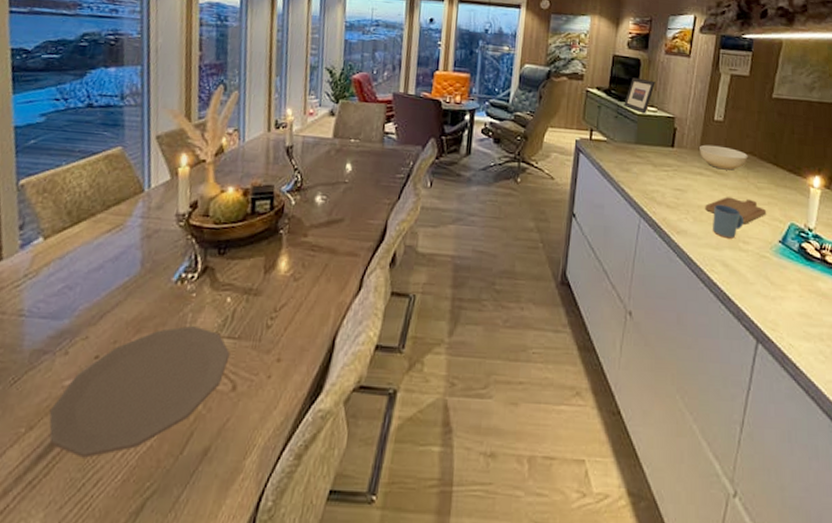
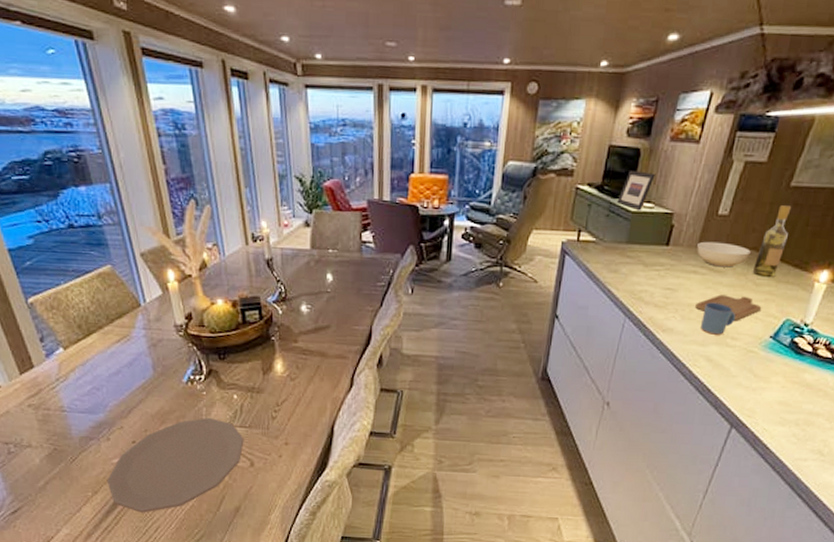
bottle: none [752,114,779,181] -> present [752,205,792,277]

